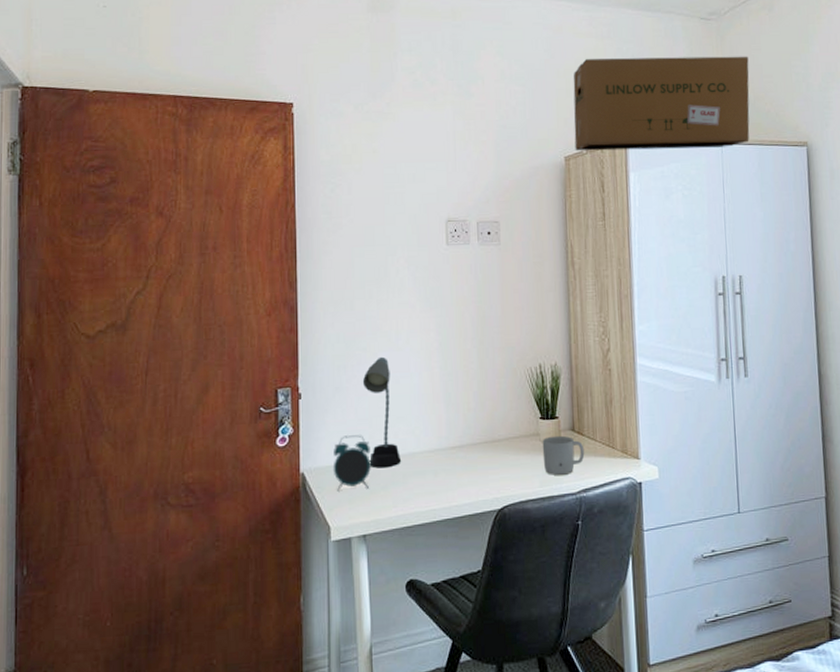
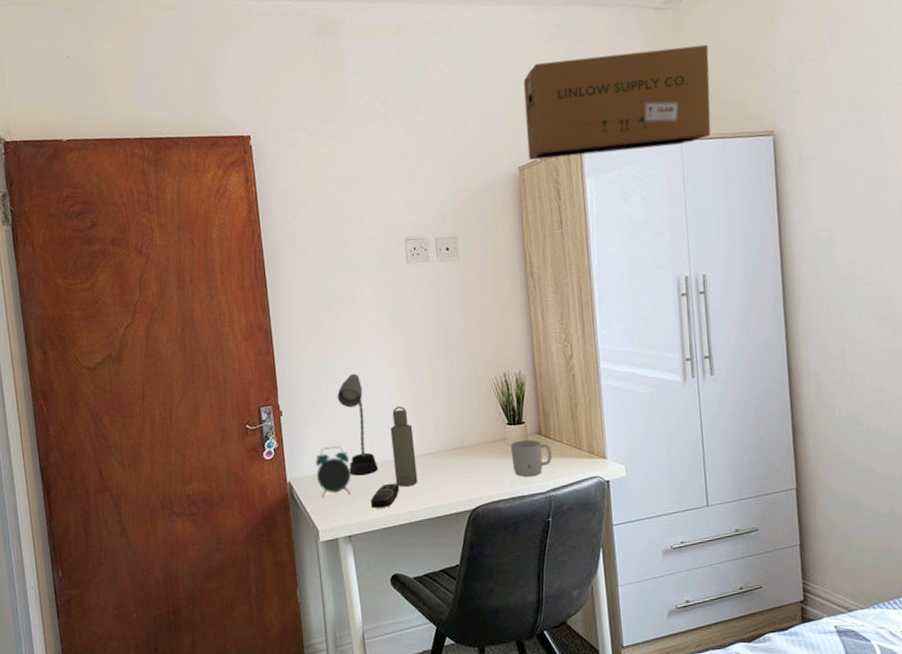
mobile phone: none [389,477,423,505] -> present [370,483,400,508]
bottle: none [417,394,443,482] -> present [390,406,418,487]

